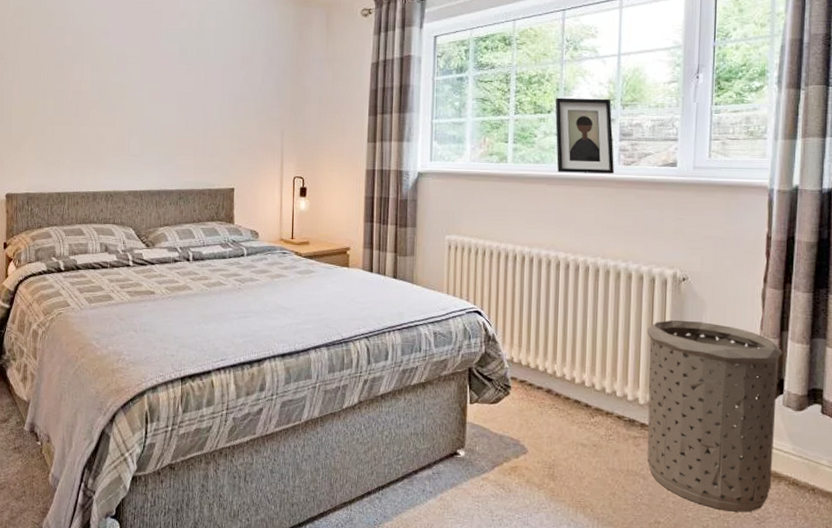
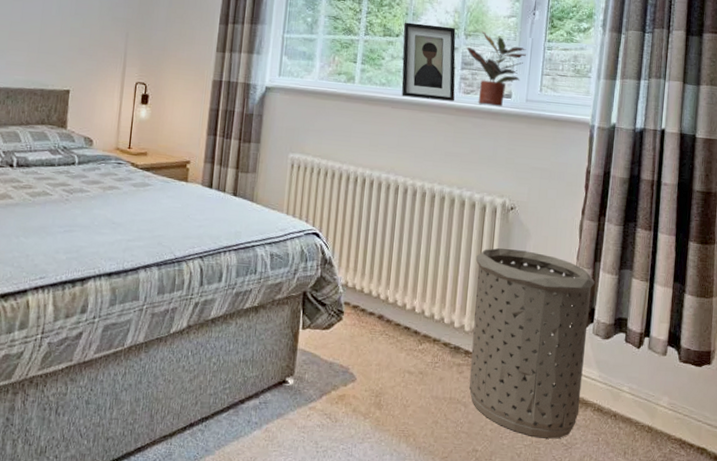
potted plant: none [623,99,692,177] -> present [466,30,527,107]

